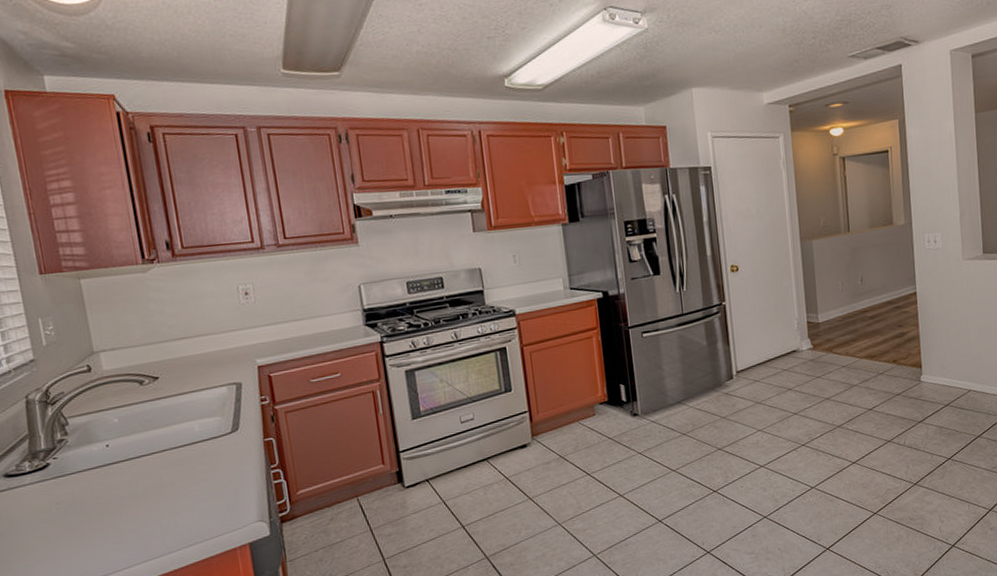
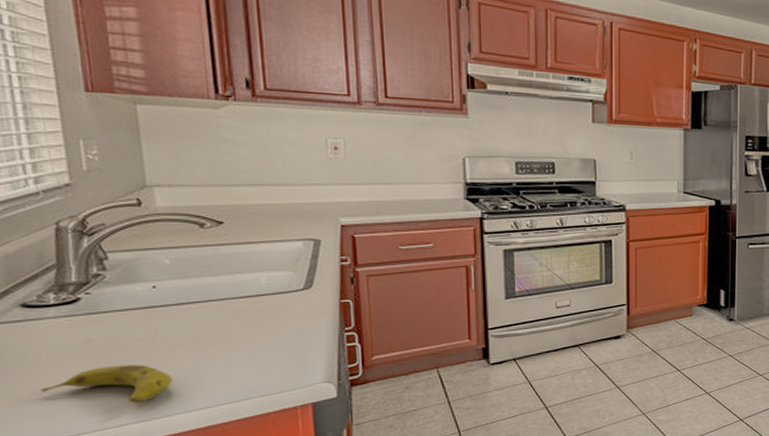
fruit: none [23,520,130,559] -> present [39,365,173,404]

